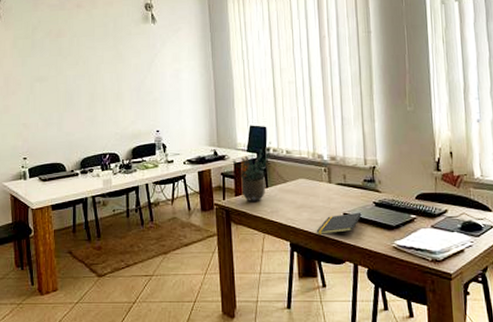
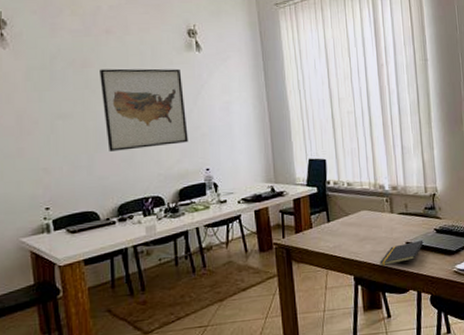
wall art: none [71,38,142,111] -> present [100,68,189,151]
potted plant: present [232,142,271,203] -> none [291,175,332,239]

